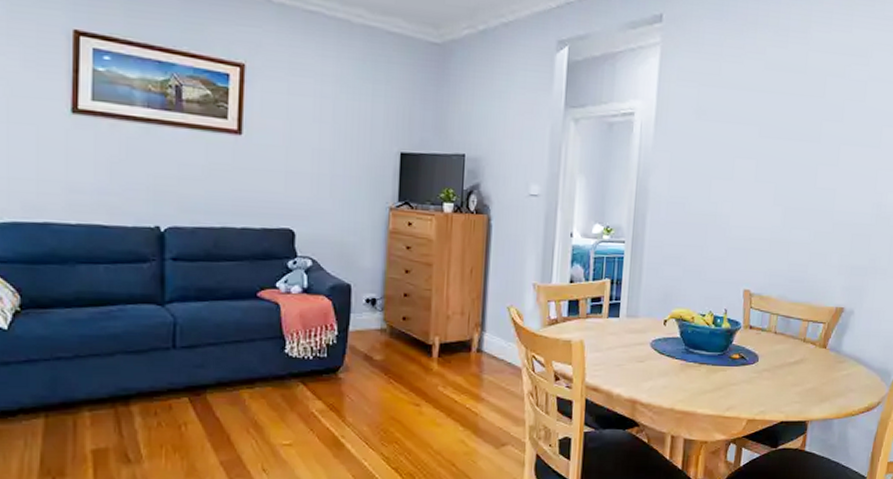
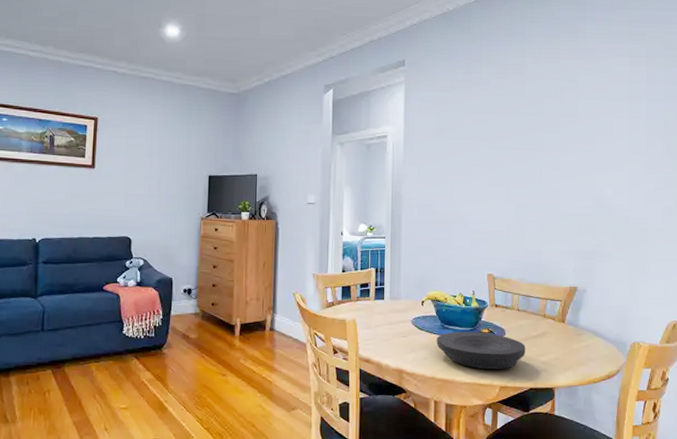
plate: none [678,356,780,401] -> present [437,331,526,370]

